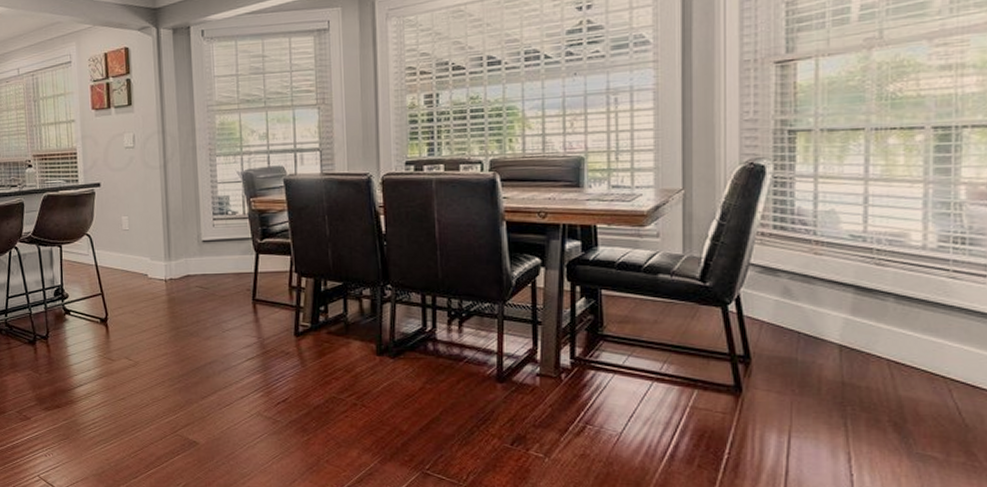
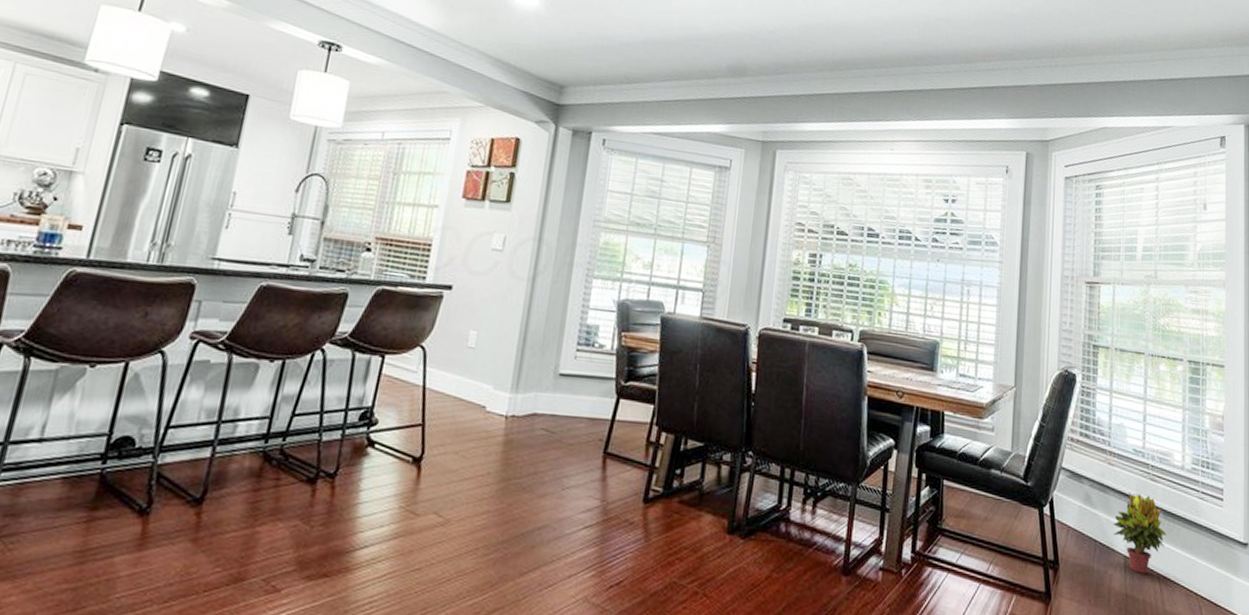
potted plant: none [822,281,899,361] -> present [1113,493,1166,574]

